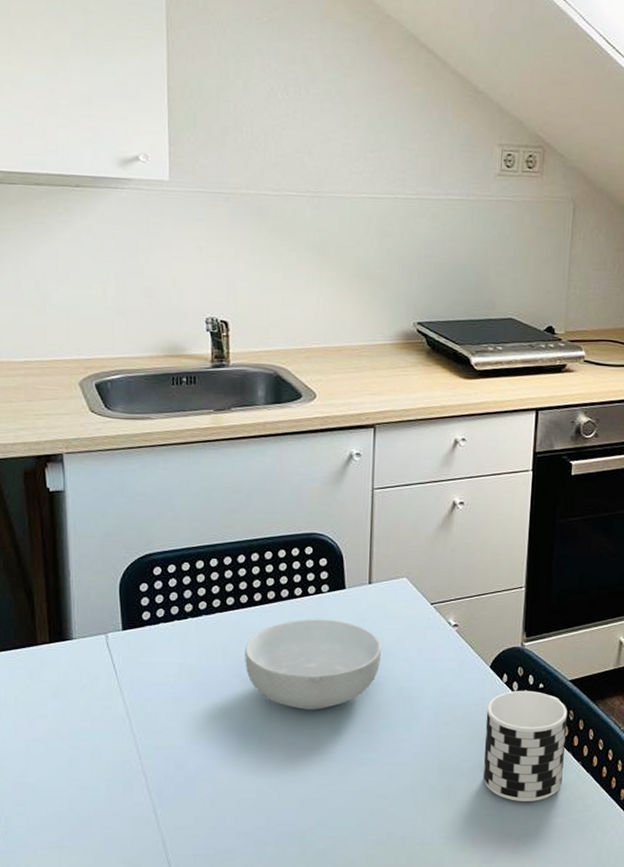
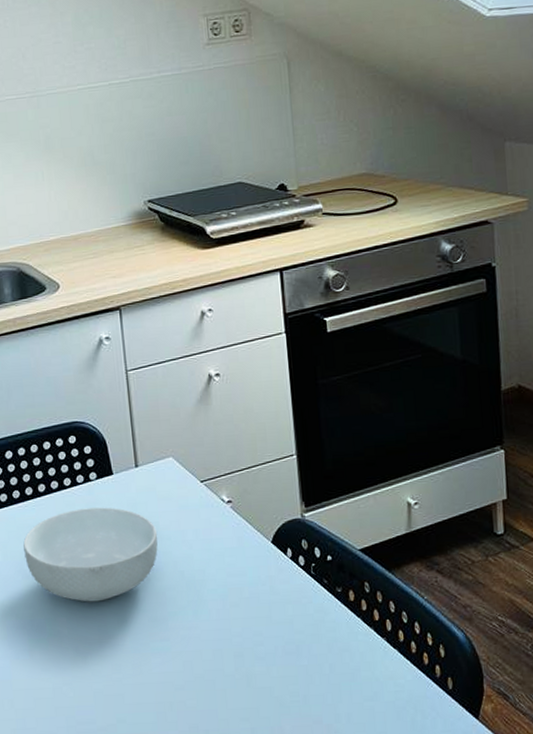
cup: present [483,690,567,802] -> none [274,564,368,686]

